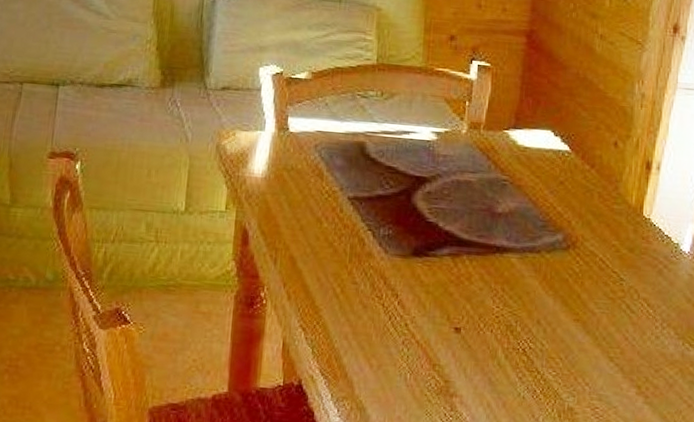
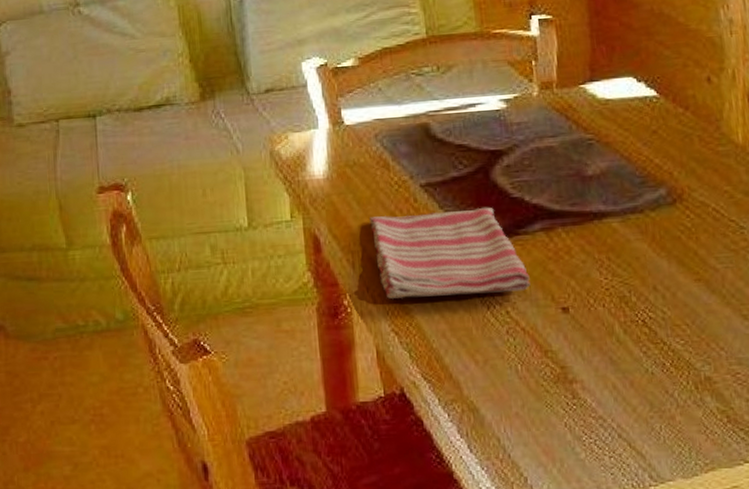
dish towel: none [296,220,431,307] -> present [370,206,531,299]

